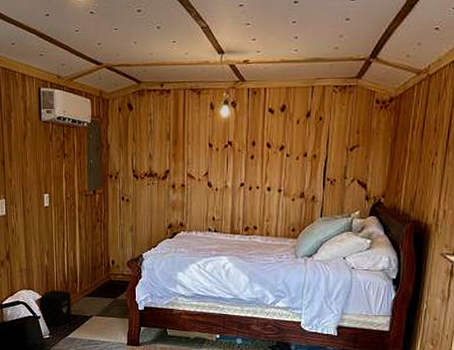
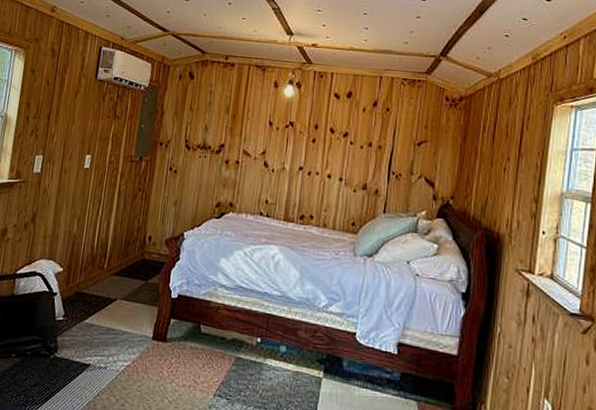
air purifier: present [38,290,72,326] -> none [57,262,97,307]

